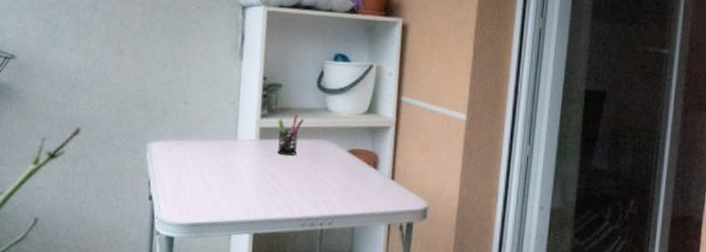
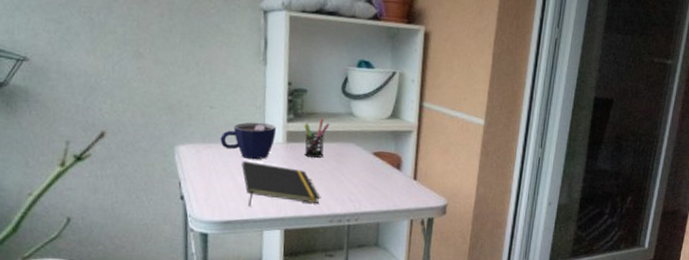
cup: none [192,118,250,158] -> present [220,122,277,160]
notepad: none [212,158,292,208] -> present [241,160,320,206]

